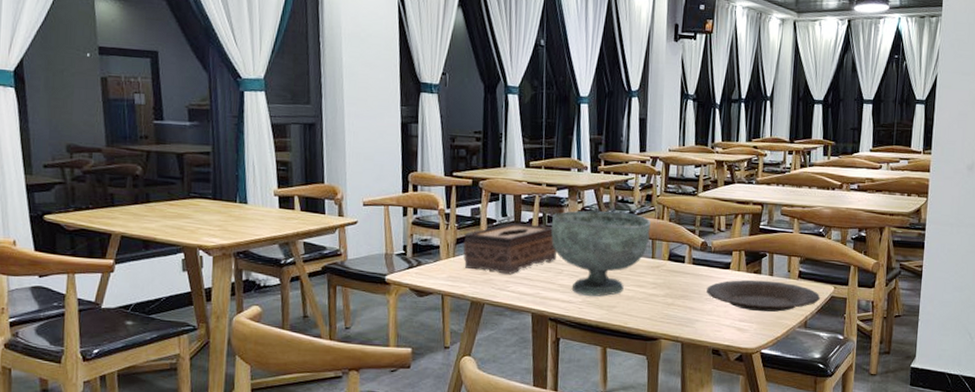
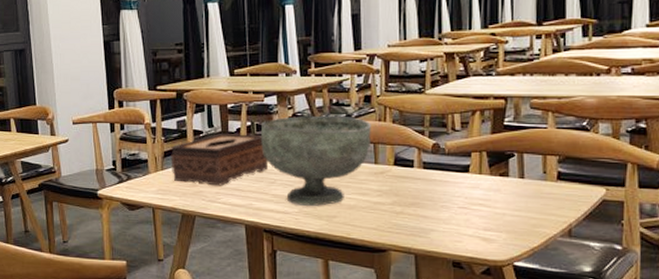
plate: present [706,279,820,312] -> none [442,183,587,220]

